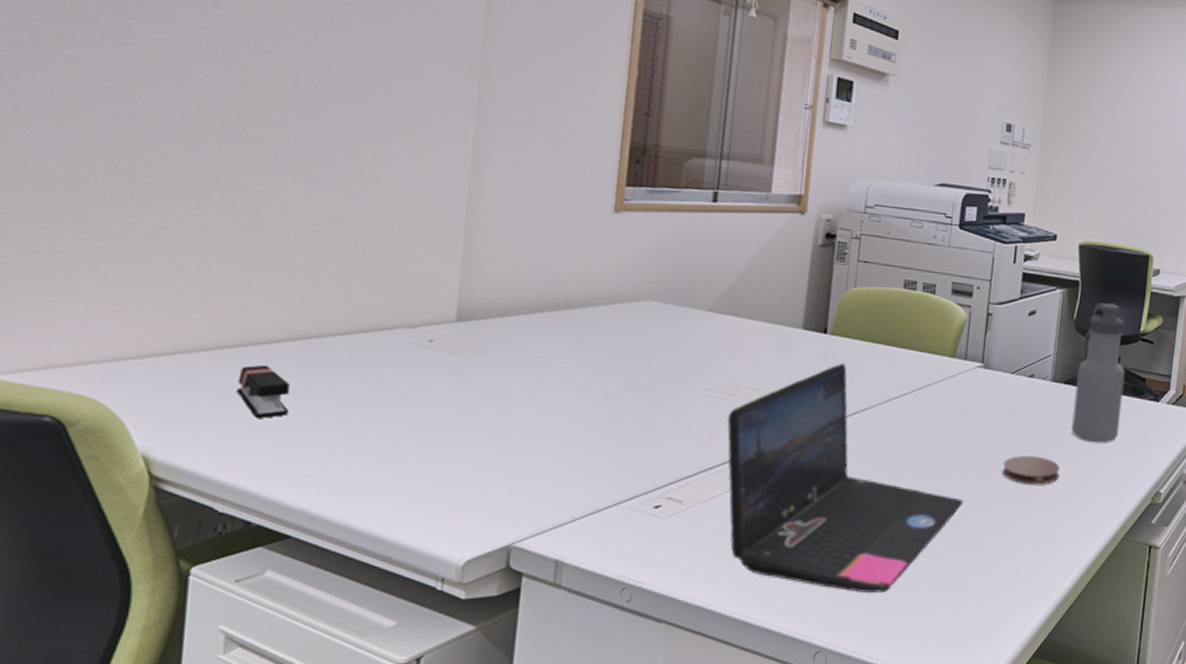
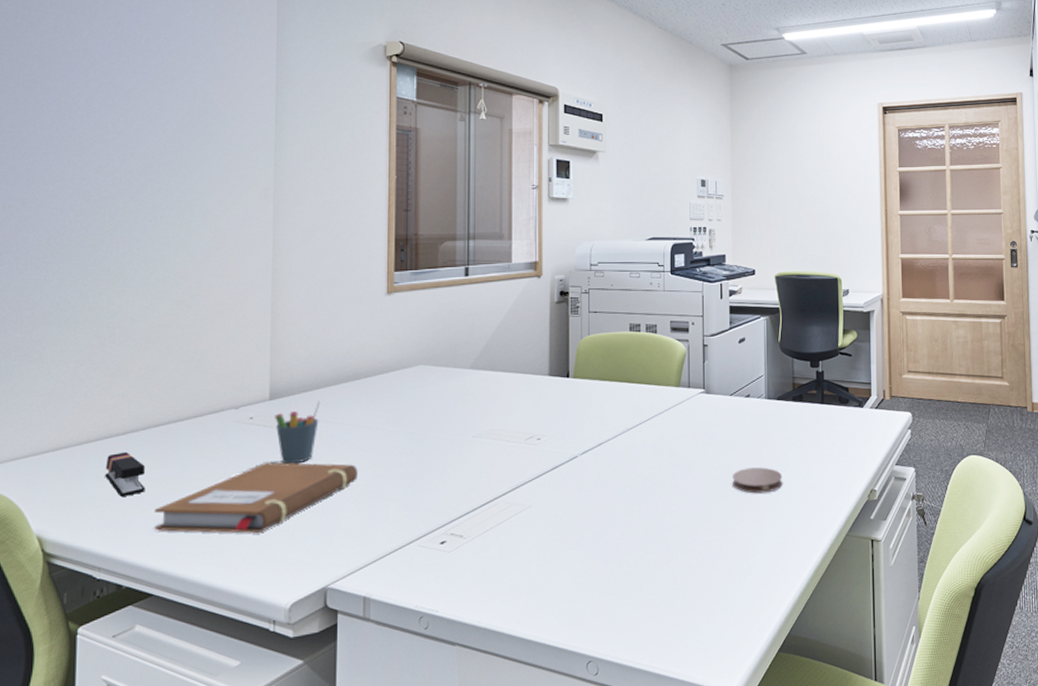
notebook: none [297,395,561,476] -> present [154,462,358,533]
pen holder: none [461,328,521,400] -> present [275,400,321,464]
laptop: present [727,363,964,593] -> none [494,402,701,604]
water bottle: present [1071,303,1125,443] -> none [787,324,831,450]

